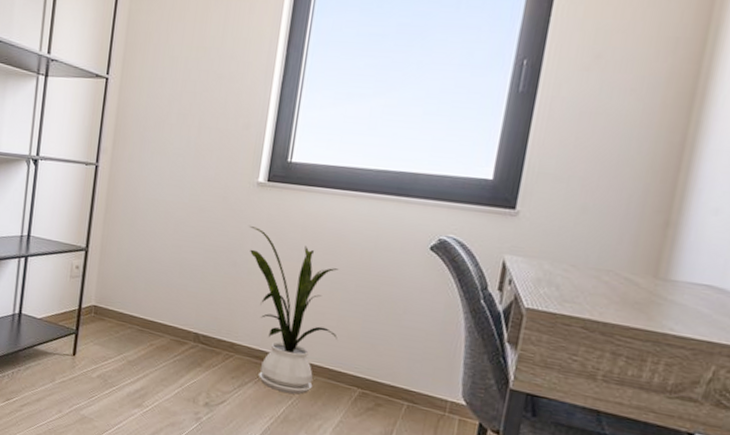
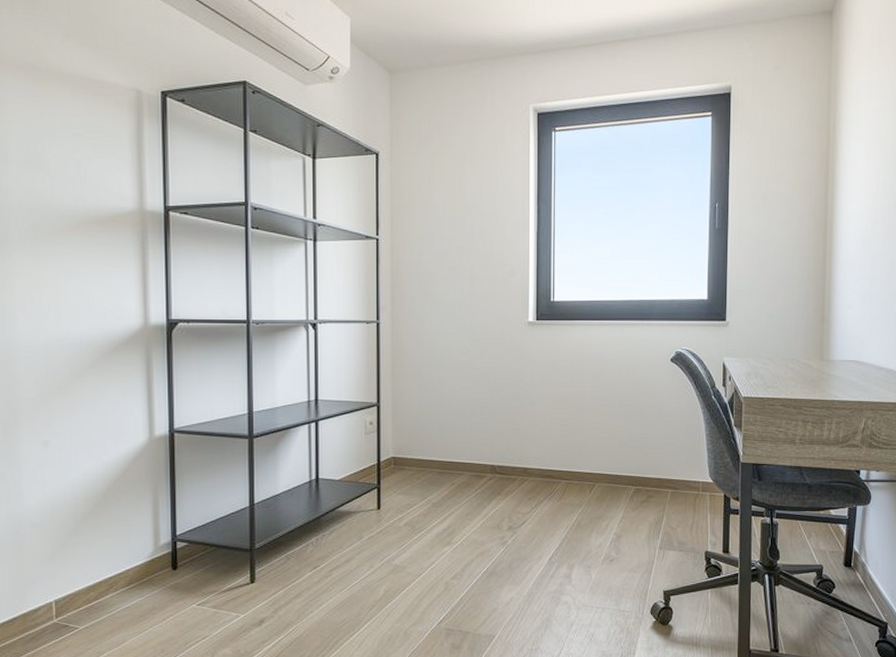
house plant: present [249,225,339,395] -> none [526,360,611,502]

